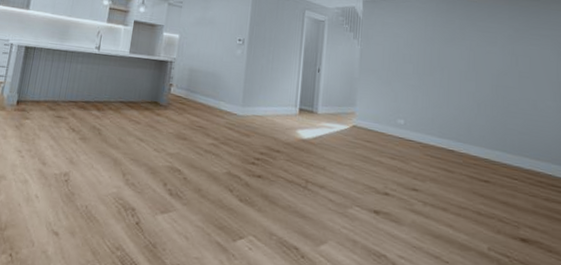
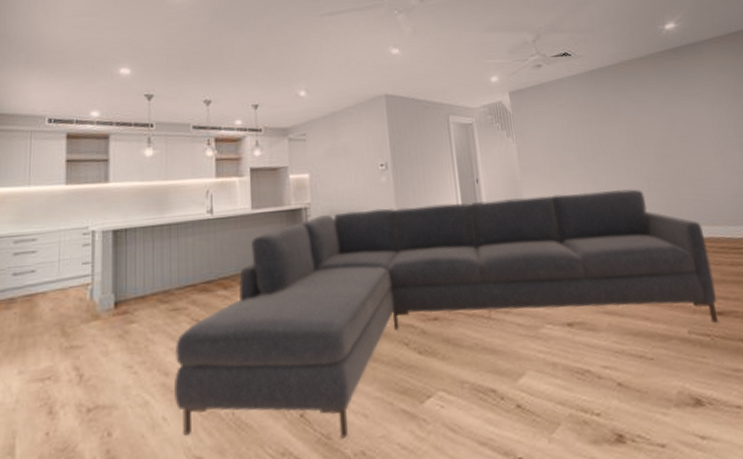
sofa: none [46,70,525,251] -> present [174,189,718,439]

